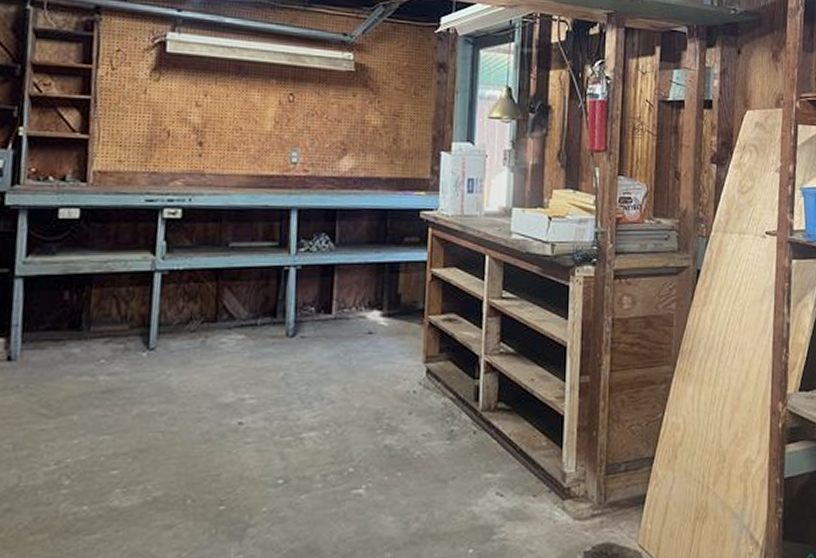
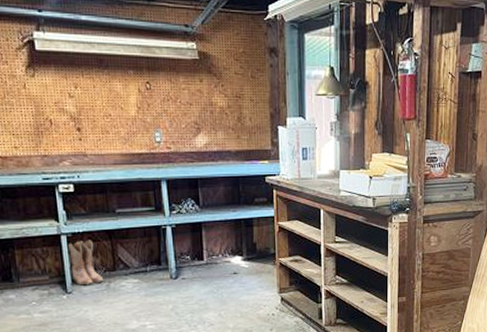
boots: none [158,279,200,340] -> present [68,239,104,286]

